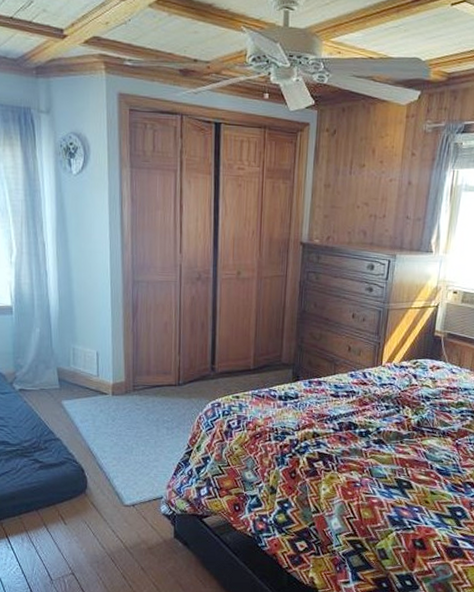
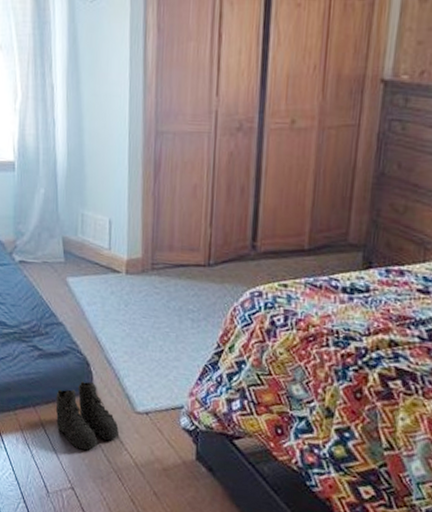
boots: none [56,484,111,541] -> present [55,381,119,451]

